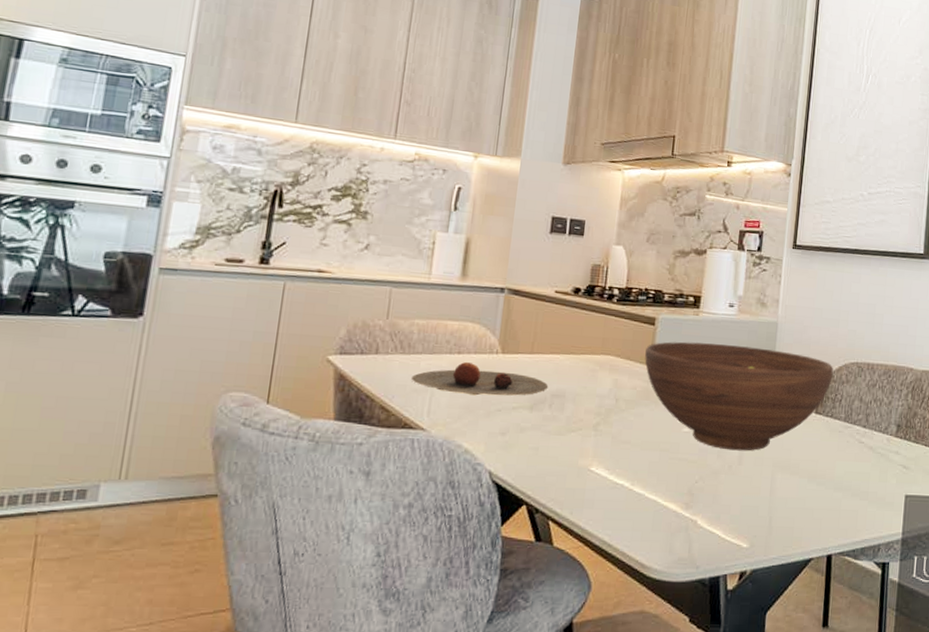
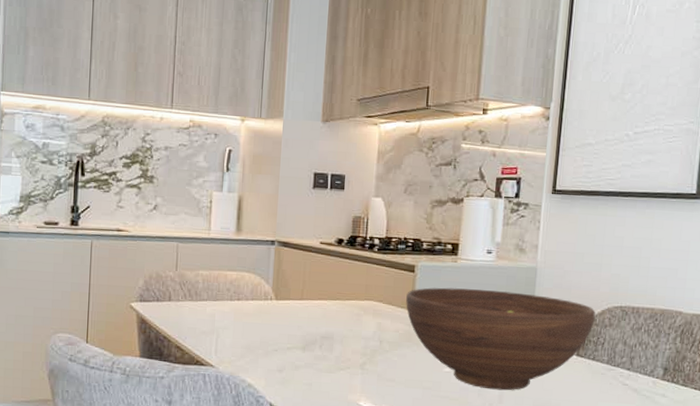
plate: present [411,361,549,396] -> none [199,307,318,338]

